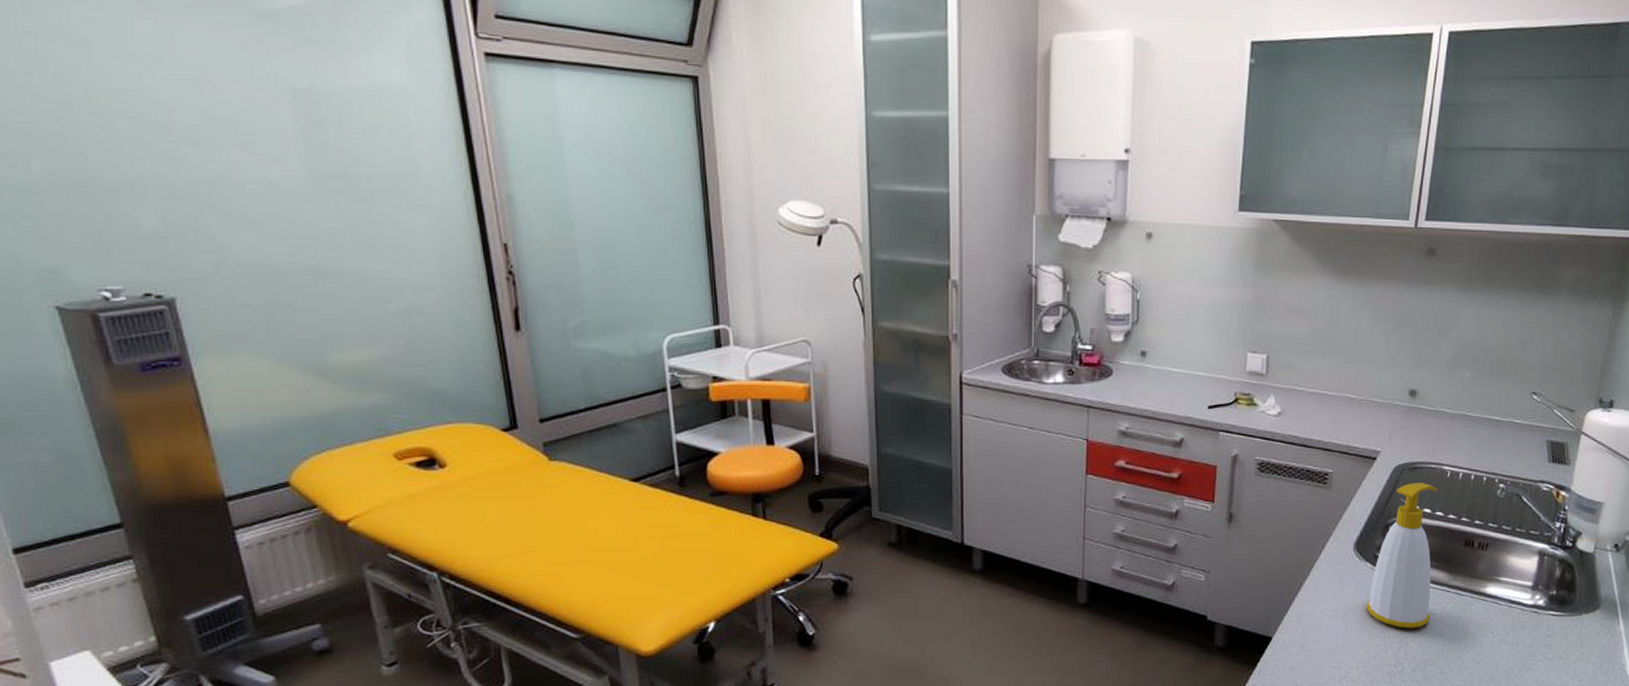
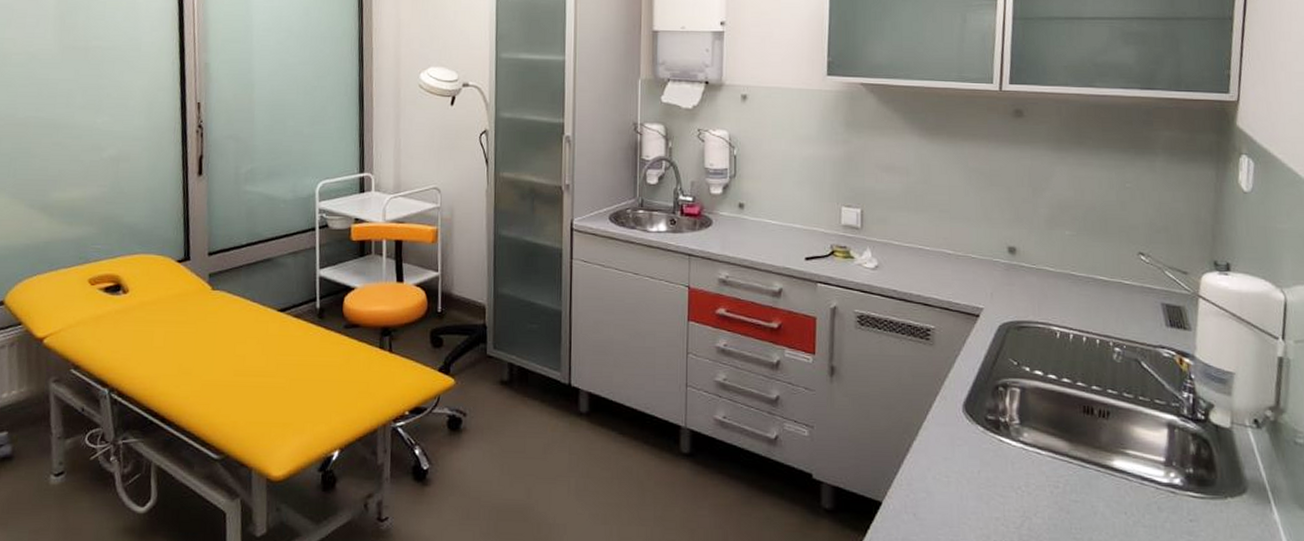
soap bottle: present [1366,483,1438,629] -> none [981,342,1053,502]

